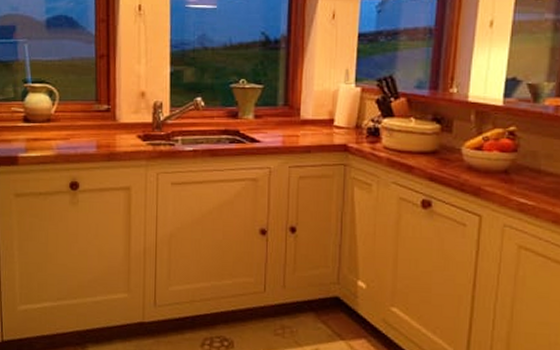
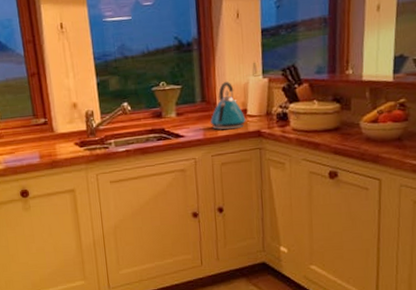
kettle: none [291,87,332,140] -> present [210,82,246,131]

